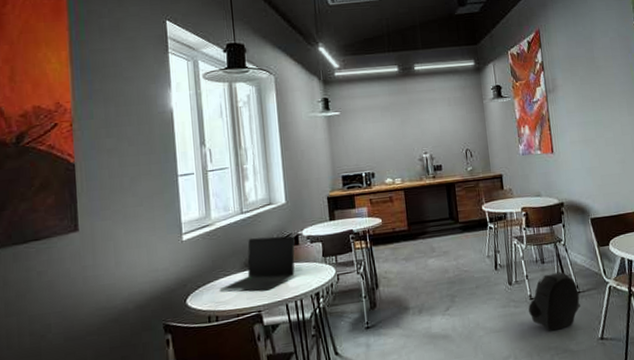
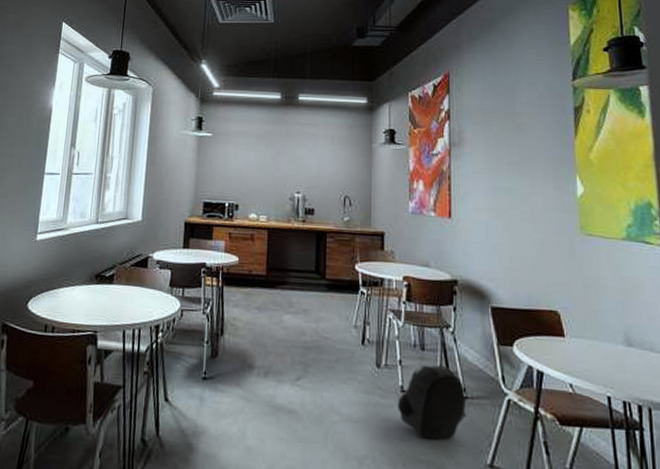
laptop: present [219,235,295,292] -> none [61,252,144,311]

